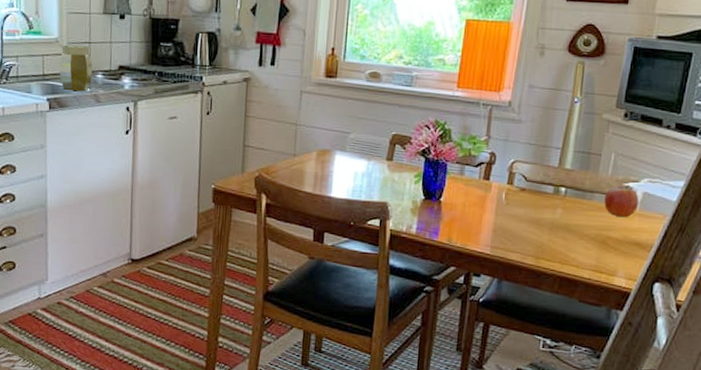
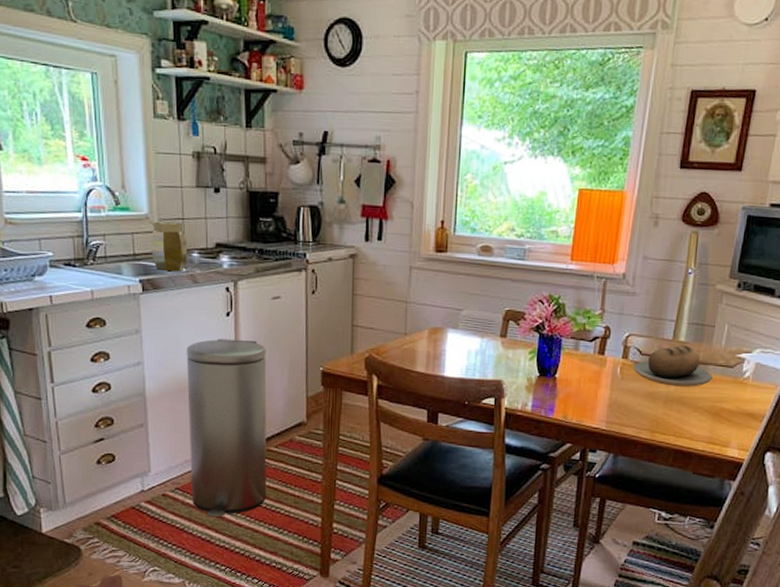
pedal bin: none [84,155,161,327] -> present [186,338,267,518]
bread: none [518,173,599,215] -> present [633,345,712,387]
fruit: present [604,185,639,218] -> none [717,356,751,389]

